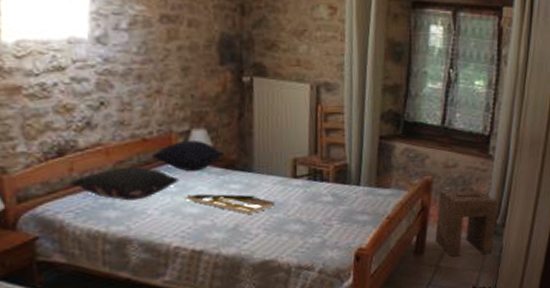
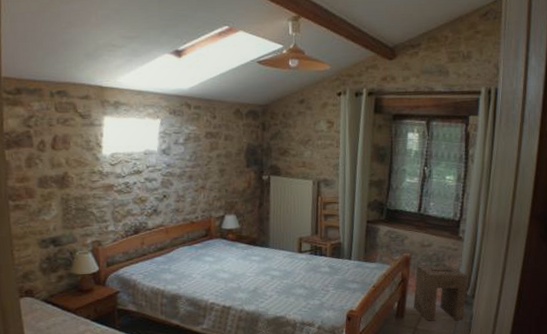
pillow: present [70,166,180,201] -> none [141,242,216,267]
pillow: present [151,139,225,172] -> none [196,222,249,247]
serving tray: present [185,193,275,214] -> none [219,263,285,280]

